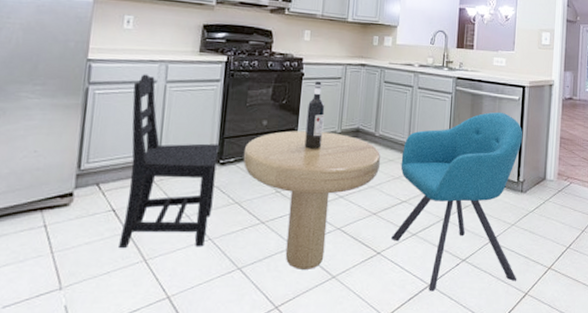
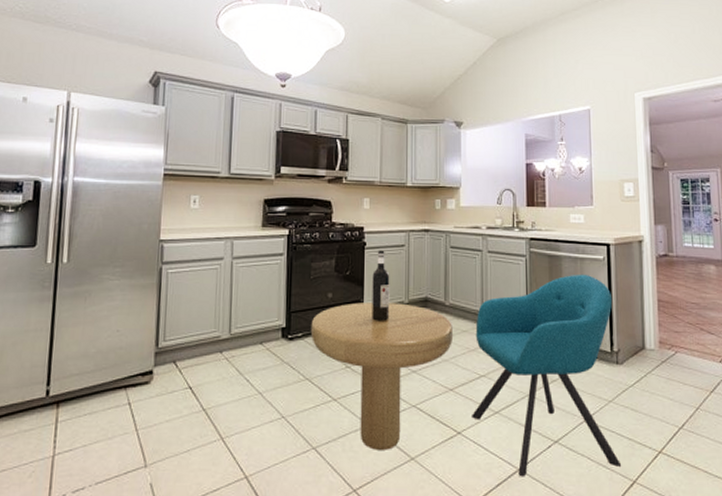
chair: present [119,74,220,248] -> none [197,251,287,426]

